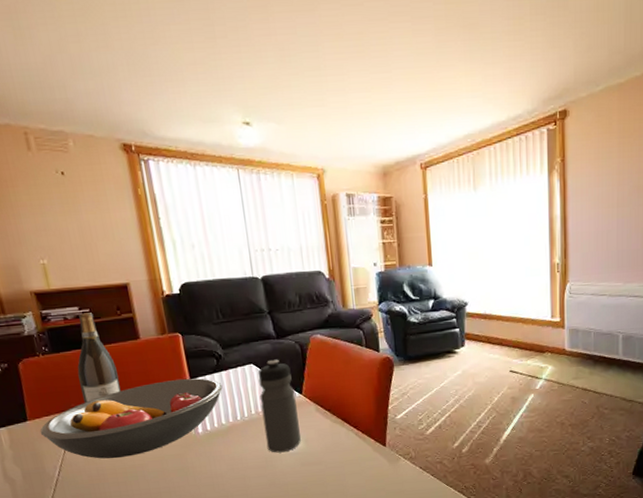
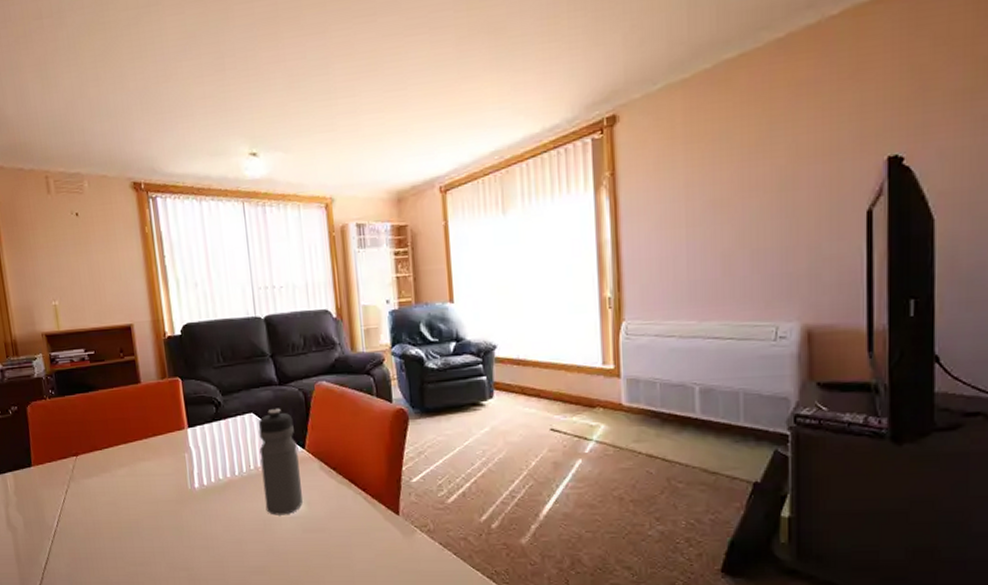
fruit bowl: present [40,378,223,459] -> none [42,427,221,512]
wine bottle: present [77,312,121,403] -> none [80,355,120,450]

